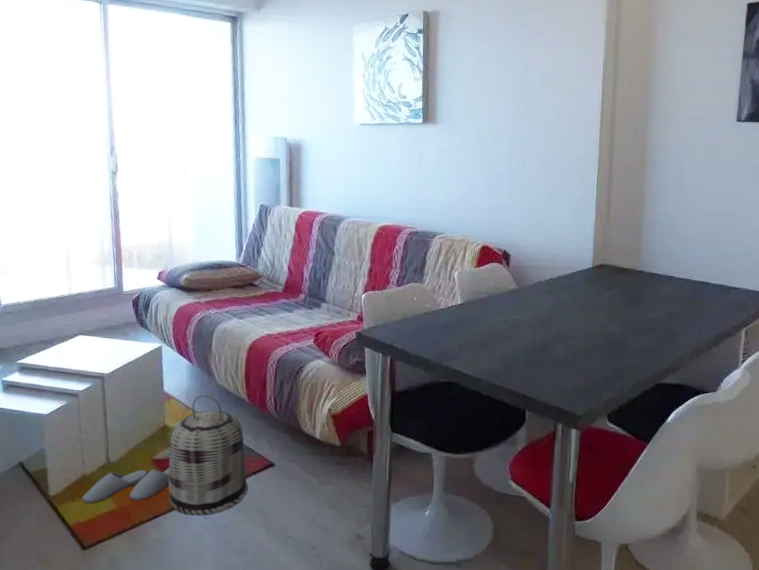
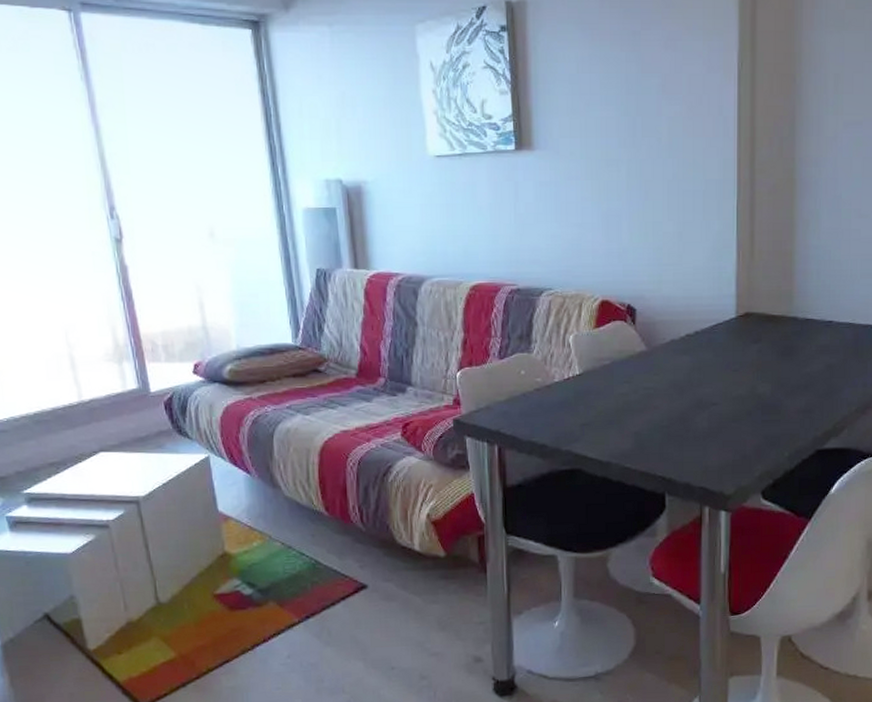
slippers: present [82,468,170,504] -> none [131,603,239,655]
basket: present [168,395,248,516] -> none [233,511,338,656]

